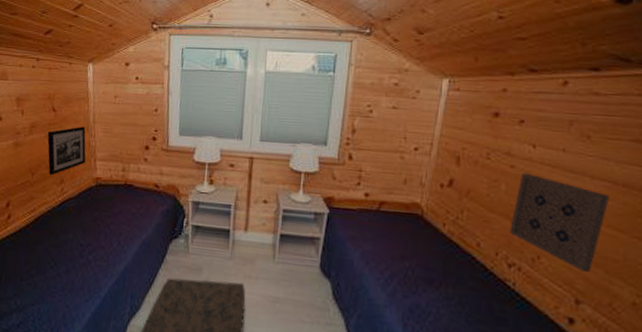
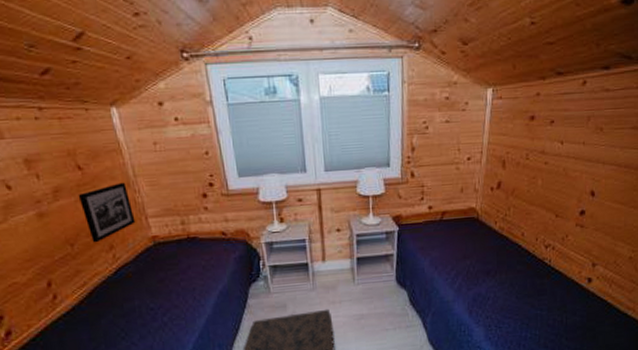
wall art: present [510,172,610,272] -> none [546,167,616,241]

